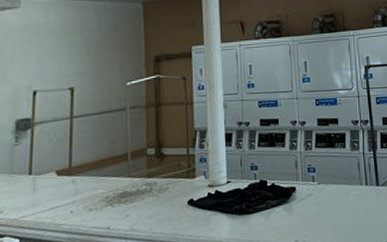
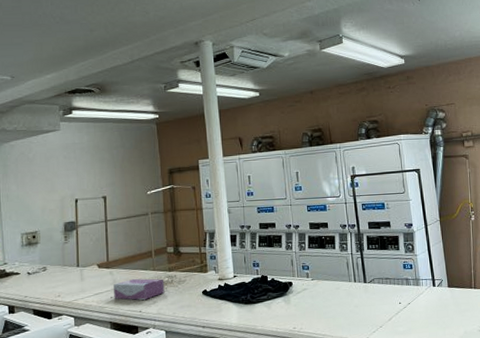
tissue box: none [75,187,141,215] -> present [114,278,165,301]

